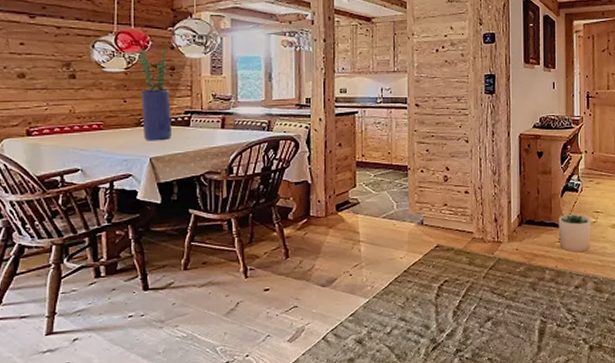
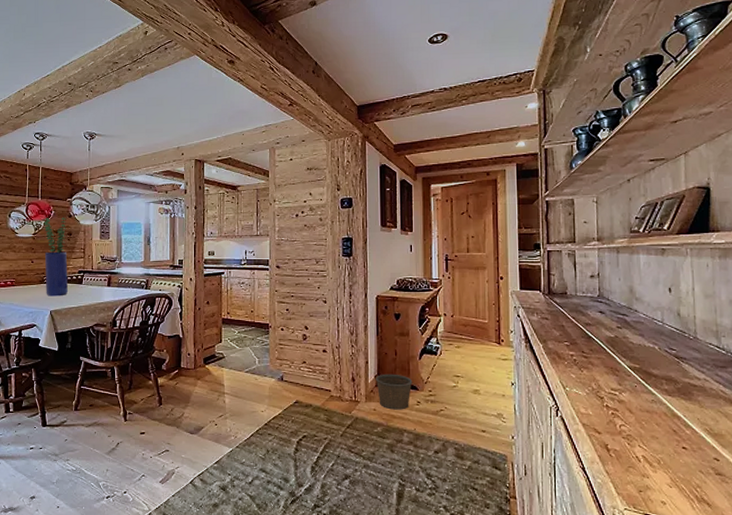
basket: none [517,212,555,249] -> present [375,373,413,410]
planter: present [558,214,591,253] -> none [416,378,451,417]

